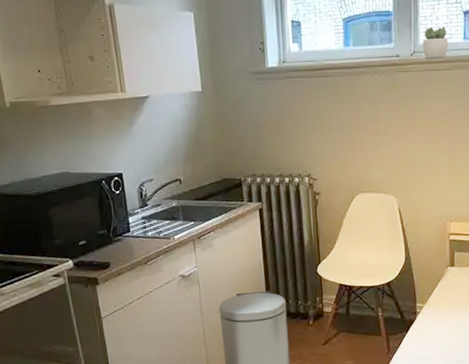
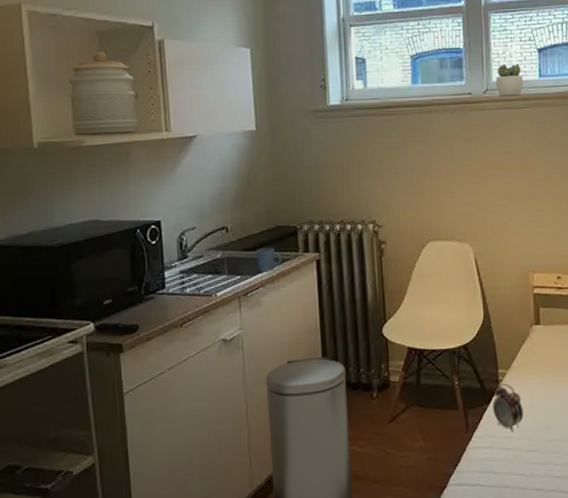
jar: none [30,16,97,97] -> present [68,52,139,136]
mug: none [206,197,229,219] -> present [256,247,282,272]
alarm clock: none [411,314,437,354] -> present [493,383,524,432]

